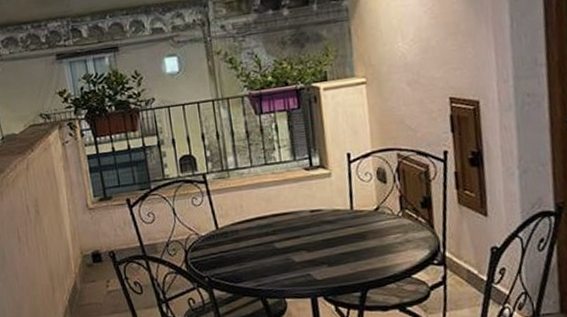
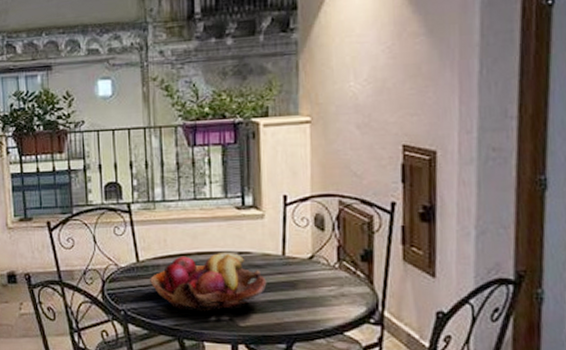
fruit basket: none [230,212,339,271] -> present [150,253,267,311]

